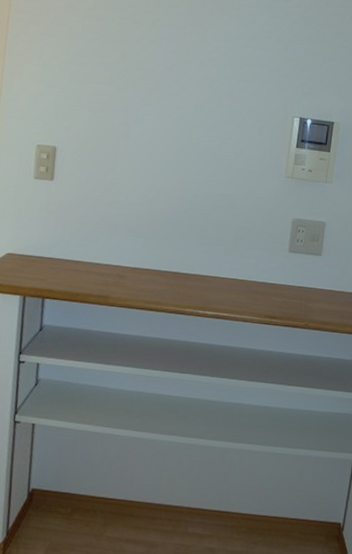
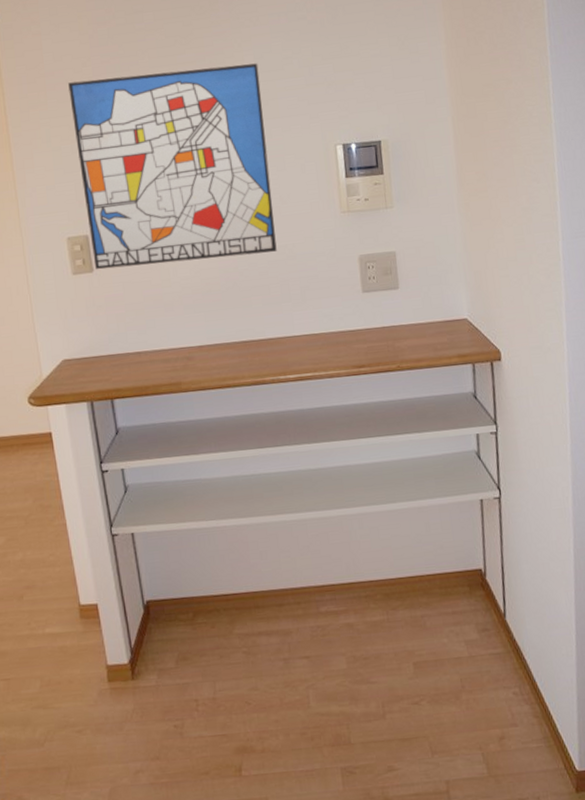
wall art: none [56,9,241,198] -> present [68,63,277,270]

